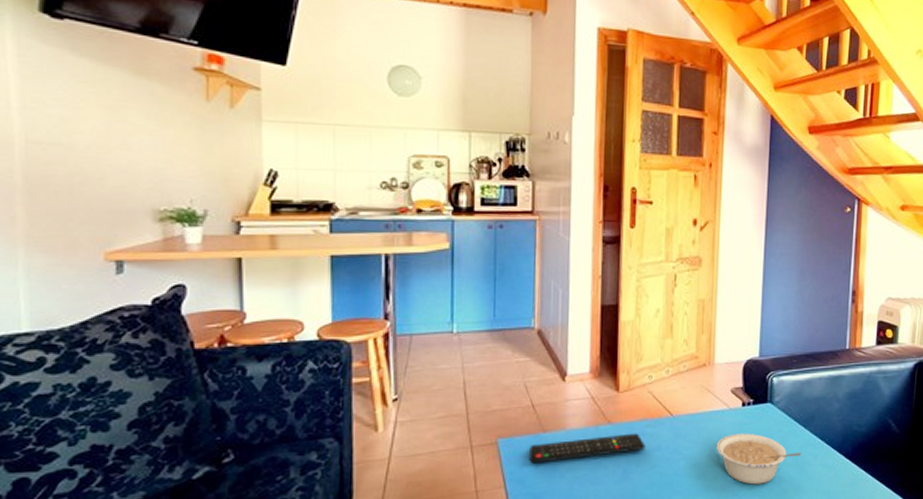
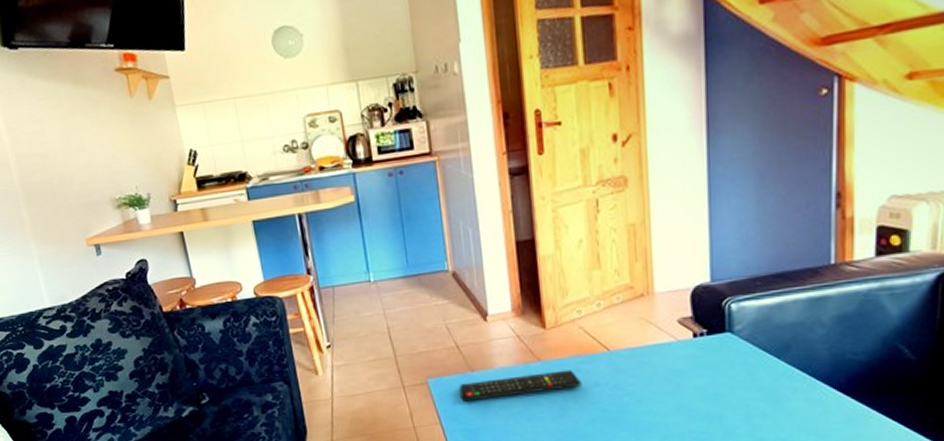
legume: present [716,433,801,485] -> none [664,366,775,421]

